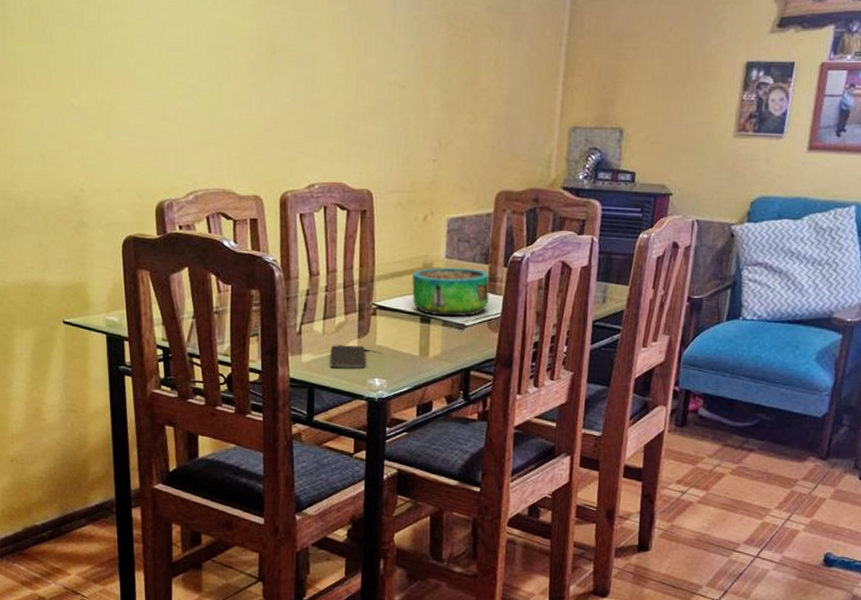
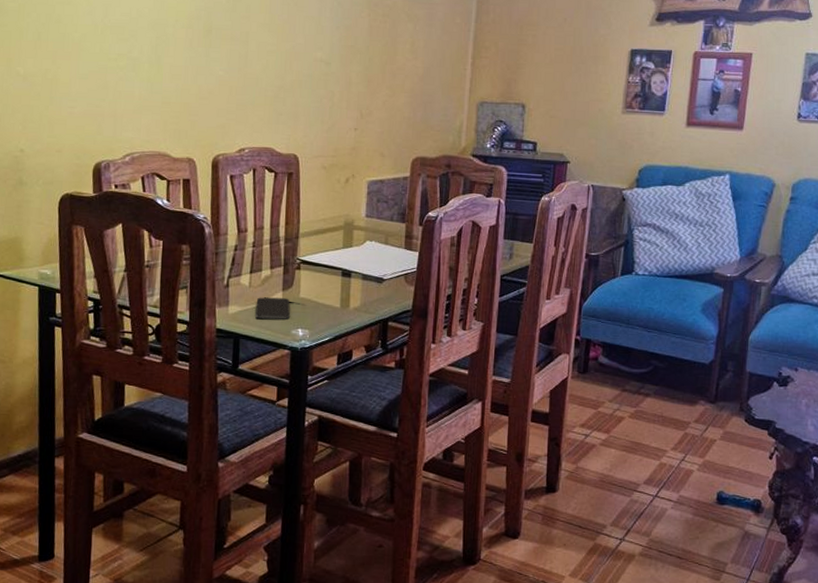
decorative bowl: present [412,267,490,317] -> none [334,225,406,271]

